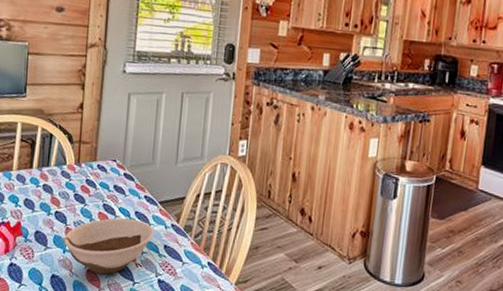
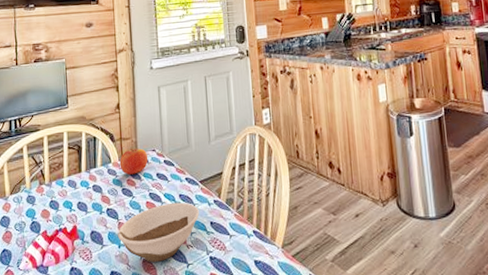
fruit: none [75,153,108,182] -> present [119,148,149,175]

